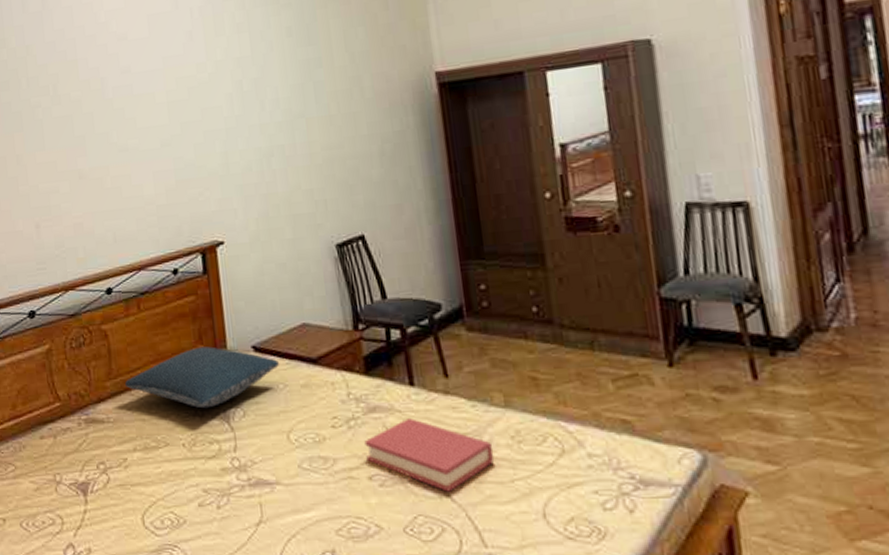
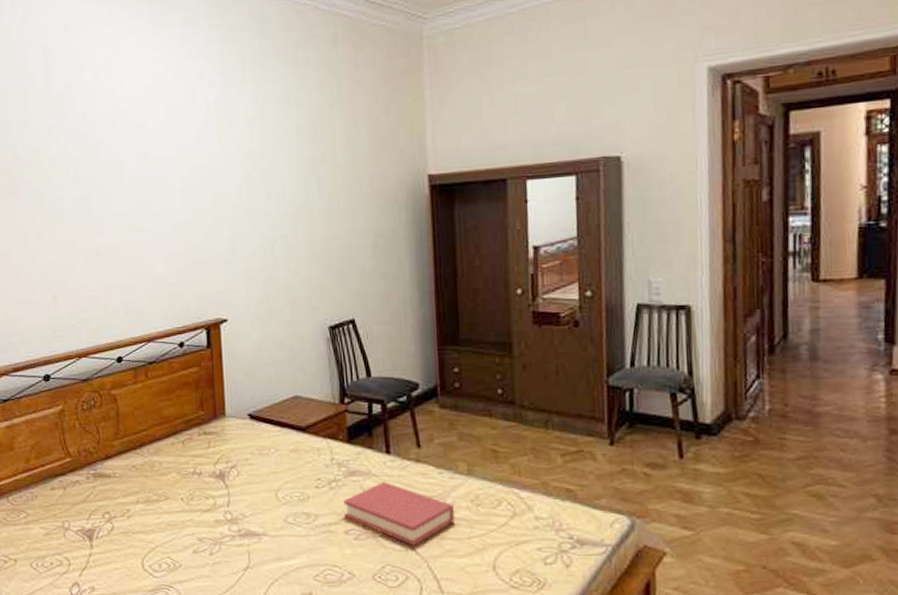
pillow: present [124,346,280,409] -> none [130,413,273,468]

